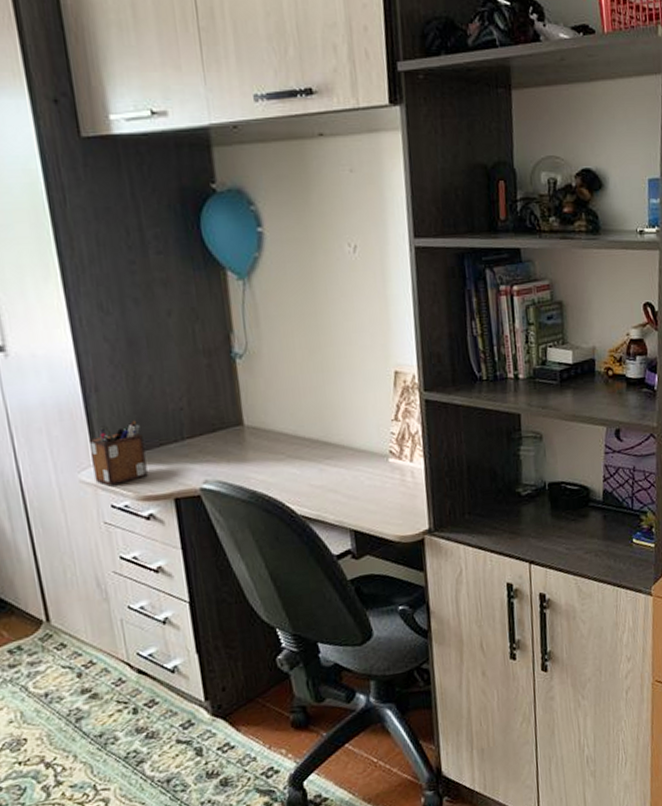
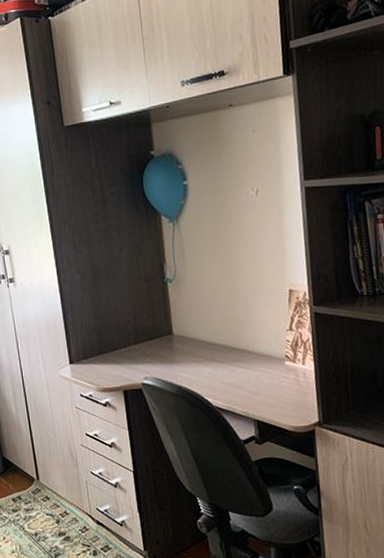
desk organizer: present [89,420,148,487] -> none [67,330,105,380]

